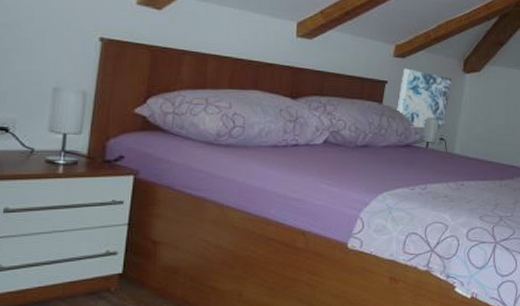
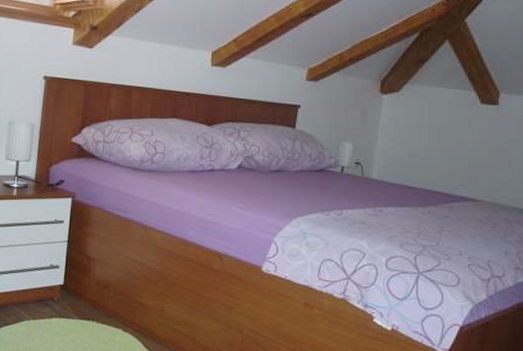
wall art: present [397,68,452,129] -> none [310,92,368,153]

